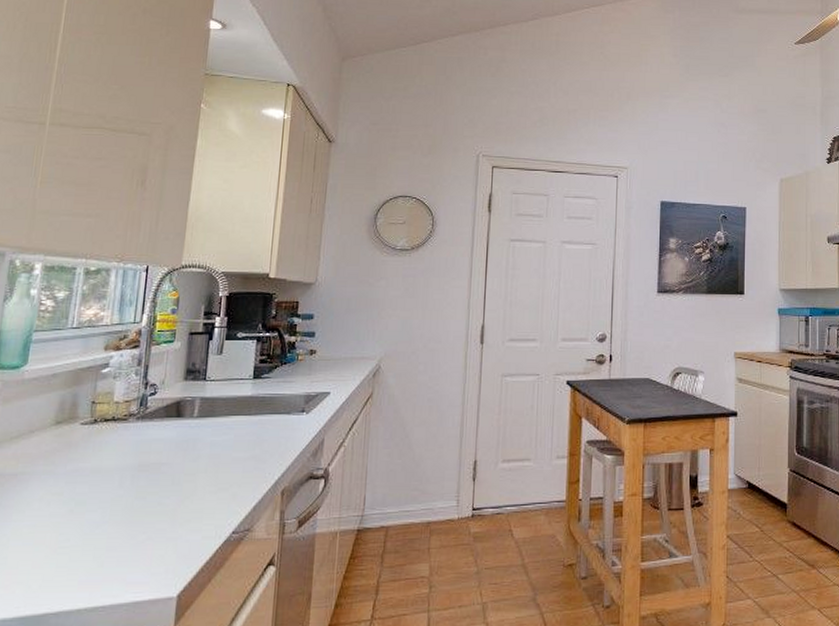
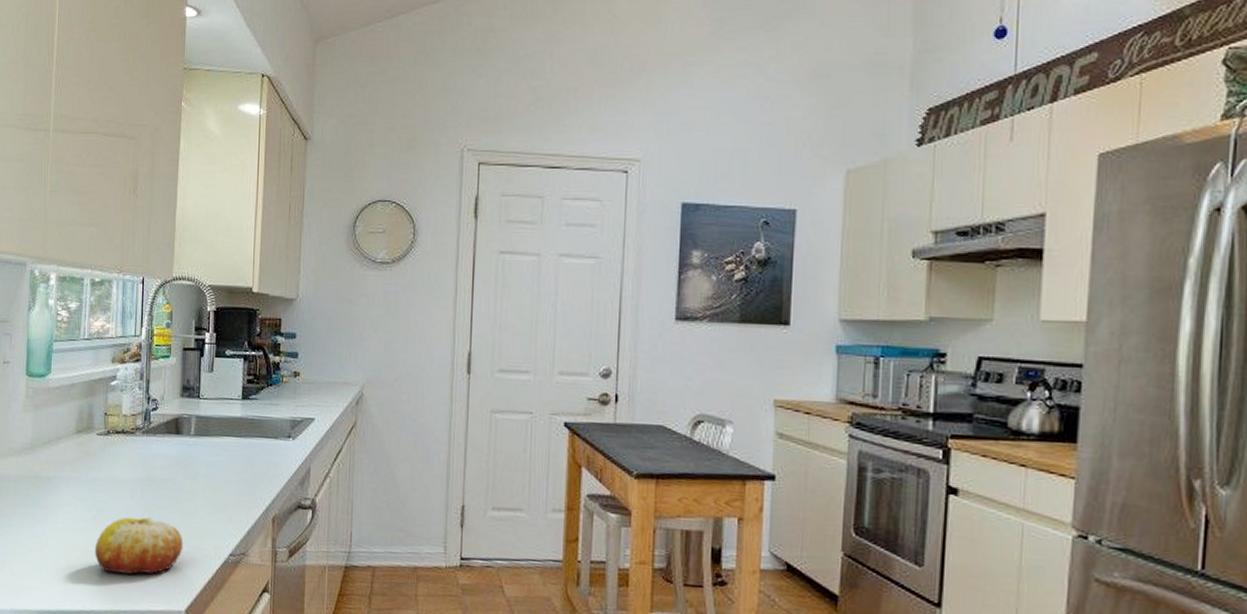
fruit: none [68,504,179,568] -> present [94,517,183,575]

